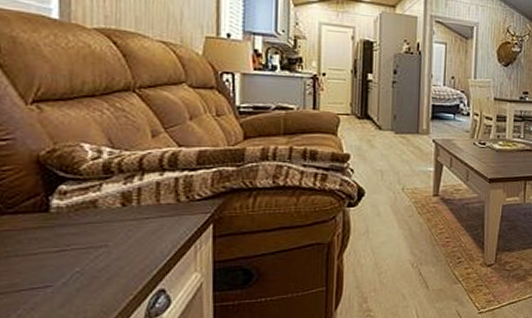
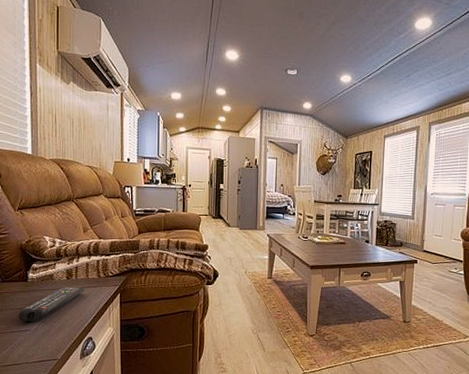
remote control: none [31,217,153,274] -> present [18,287,84,322]

